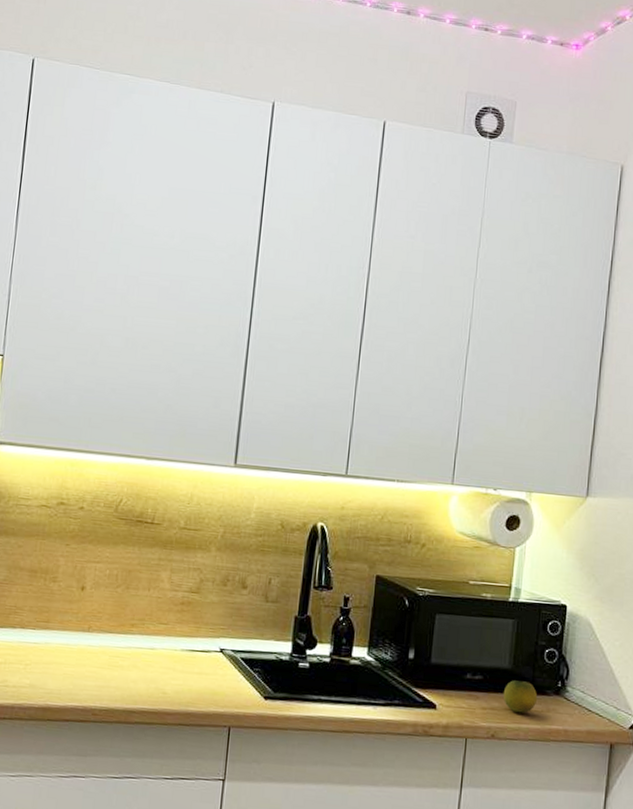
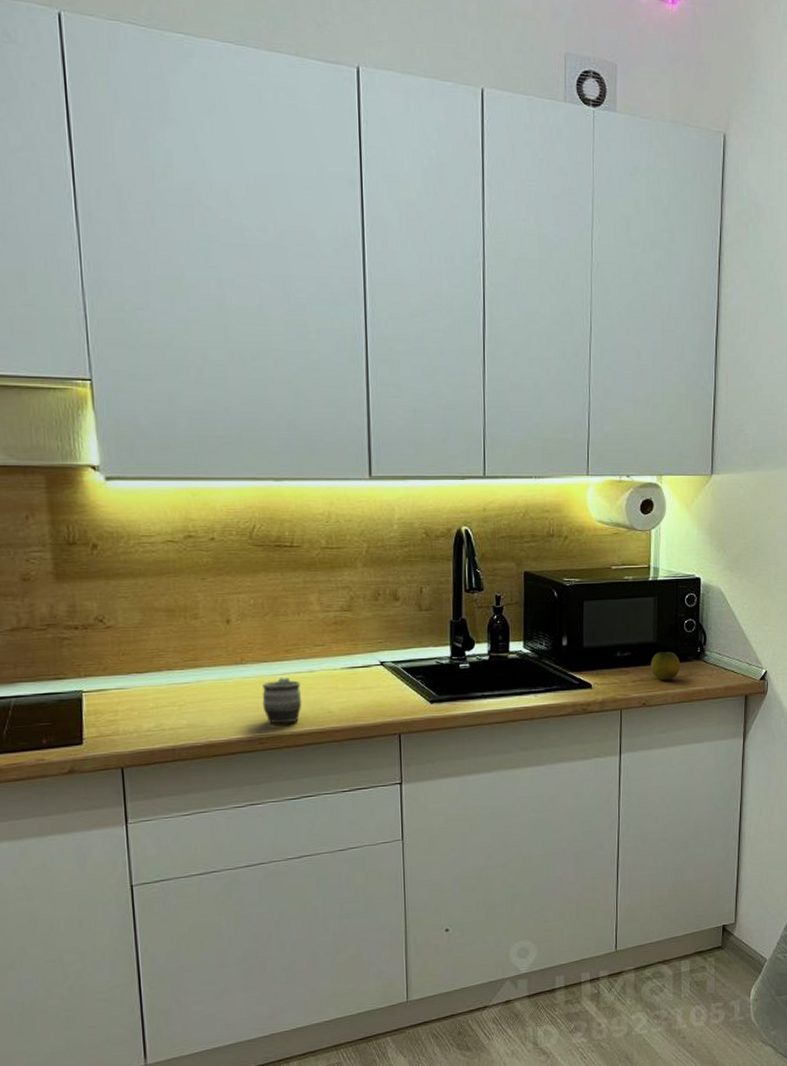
mug: none [101,650,140,699] -> present [262,677,302,724]

